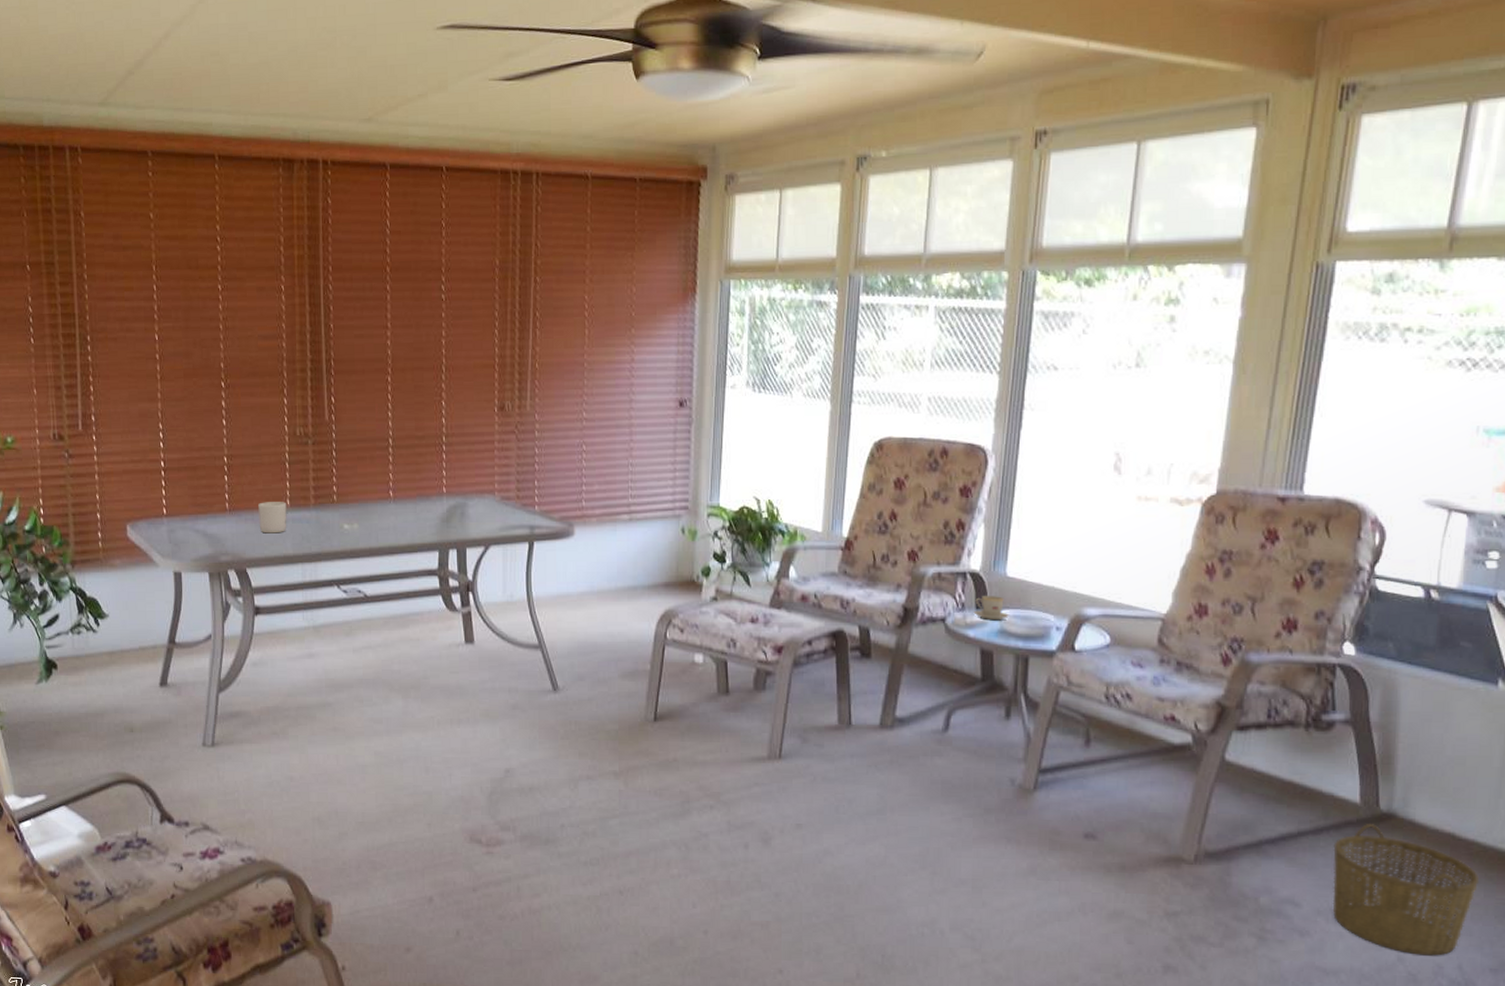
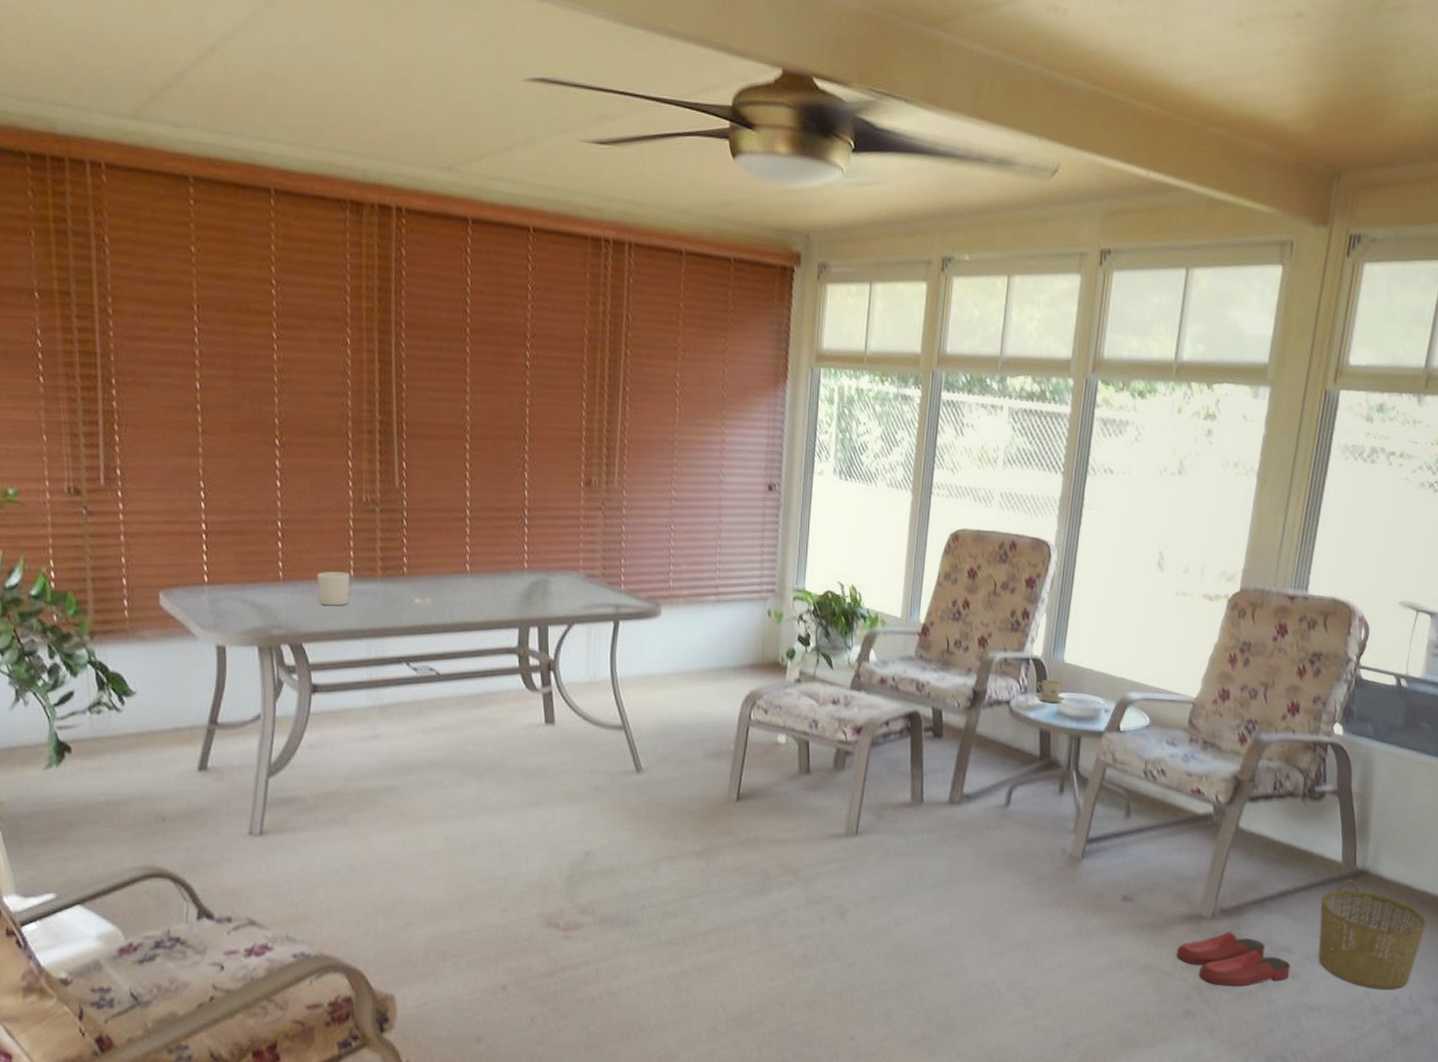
slippers: none [1151,878,1297,941] -> present [1176,932,1290,986]

